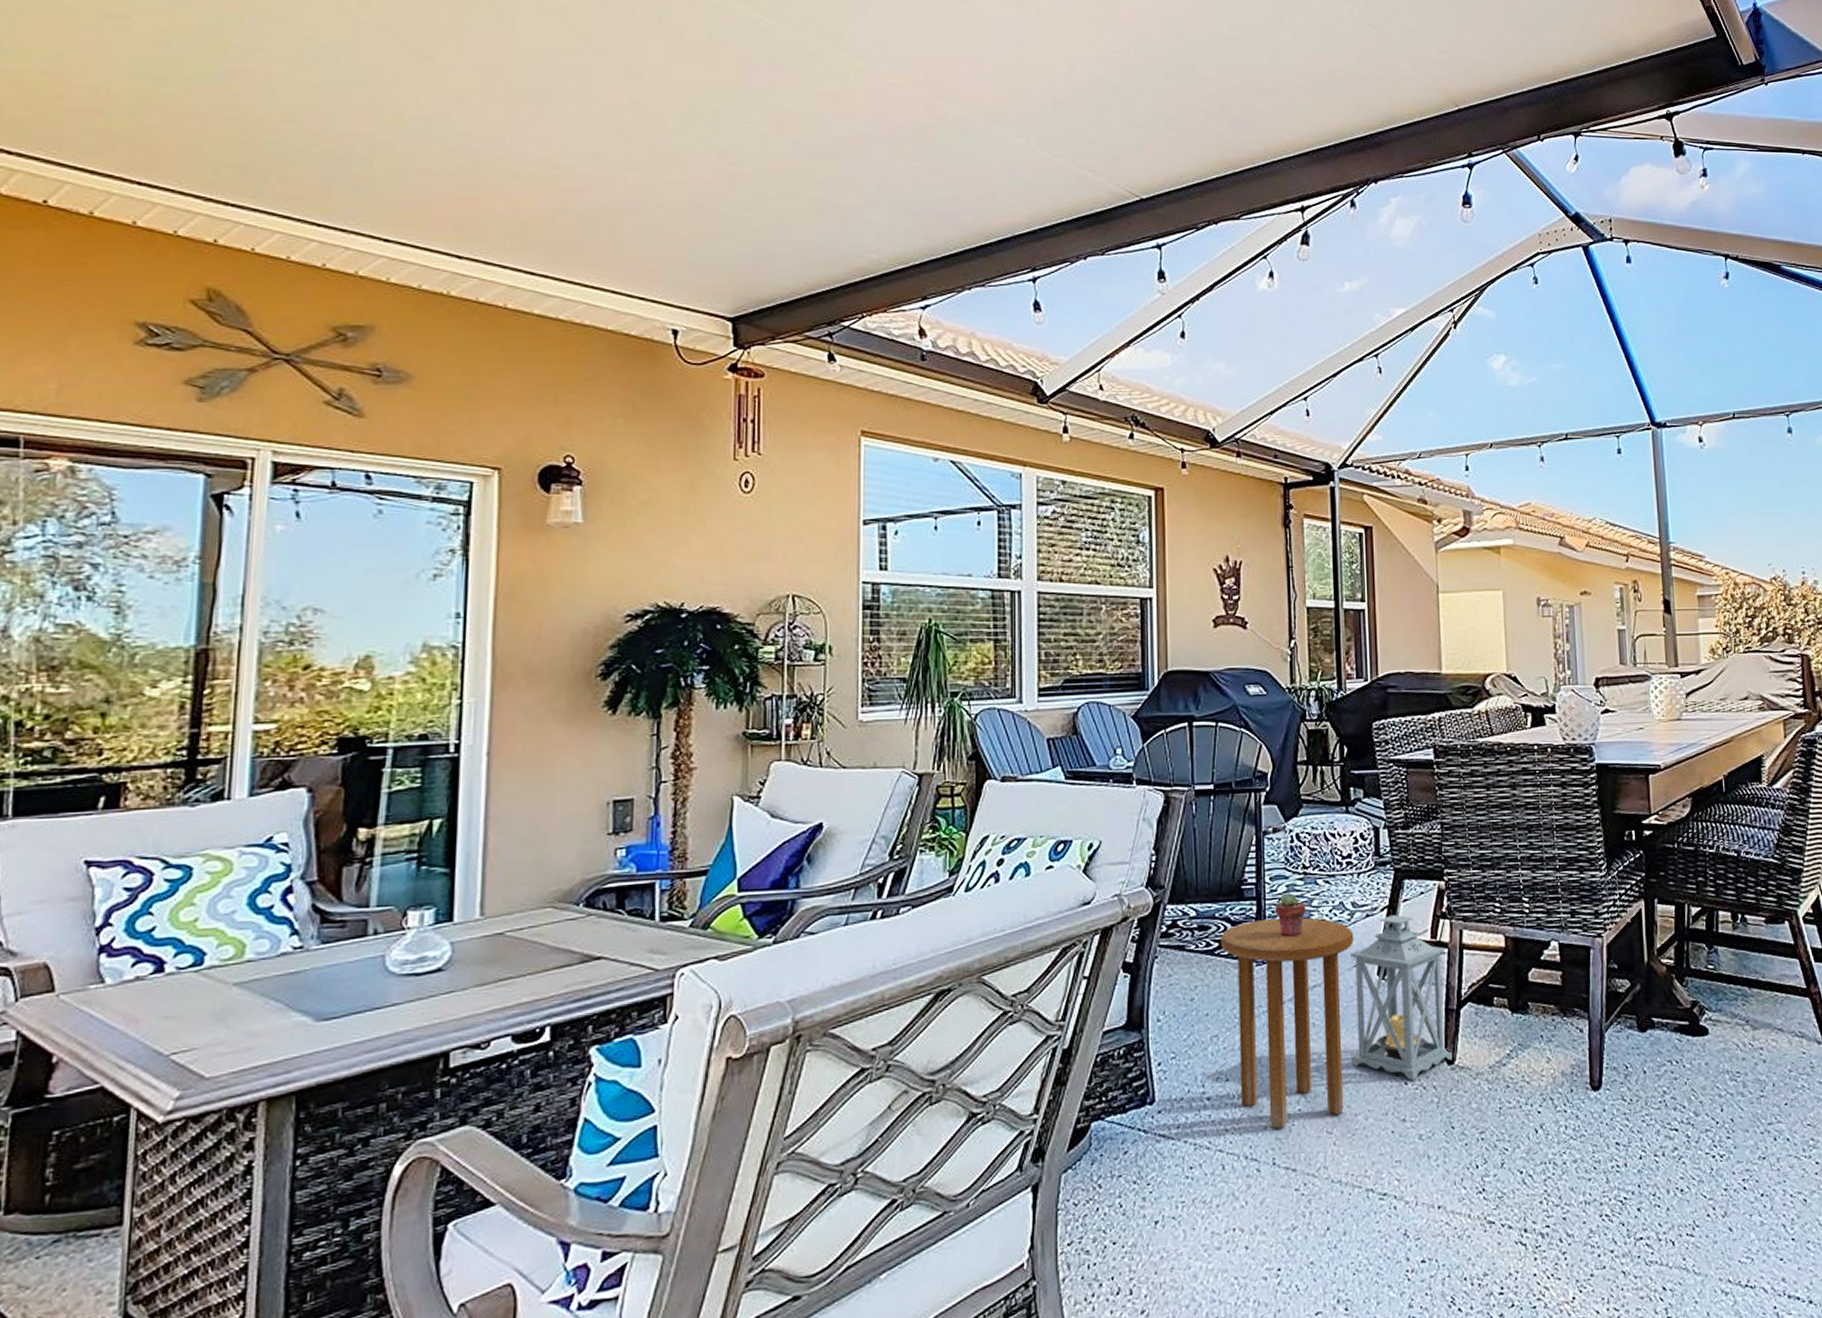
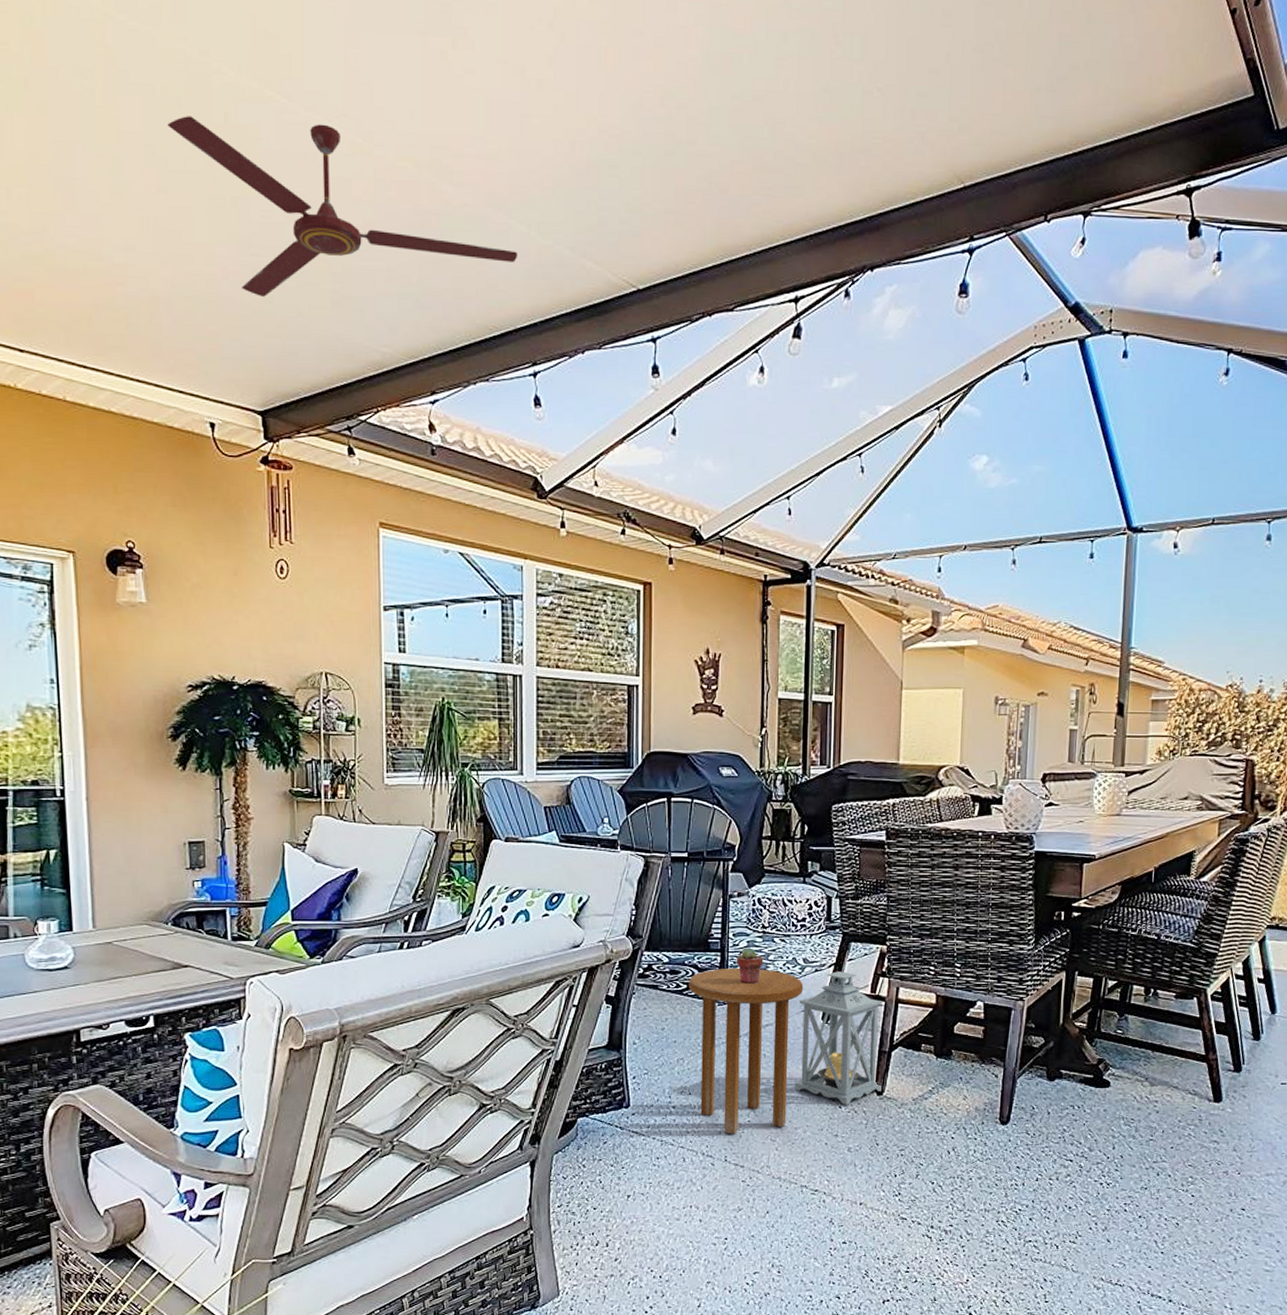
ceiling fan: none [646,34,1017,204] -> present [167,116,518,297]

